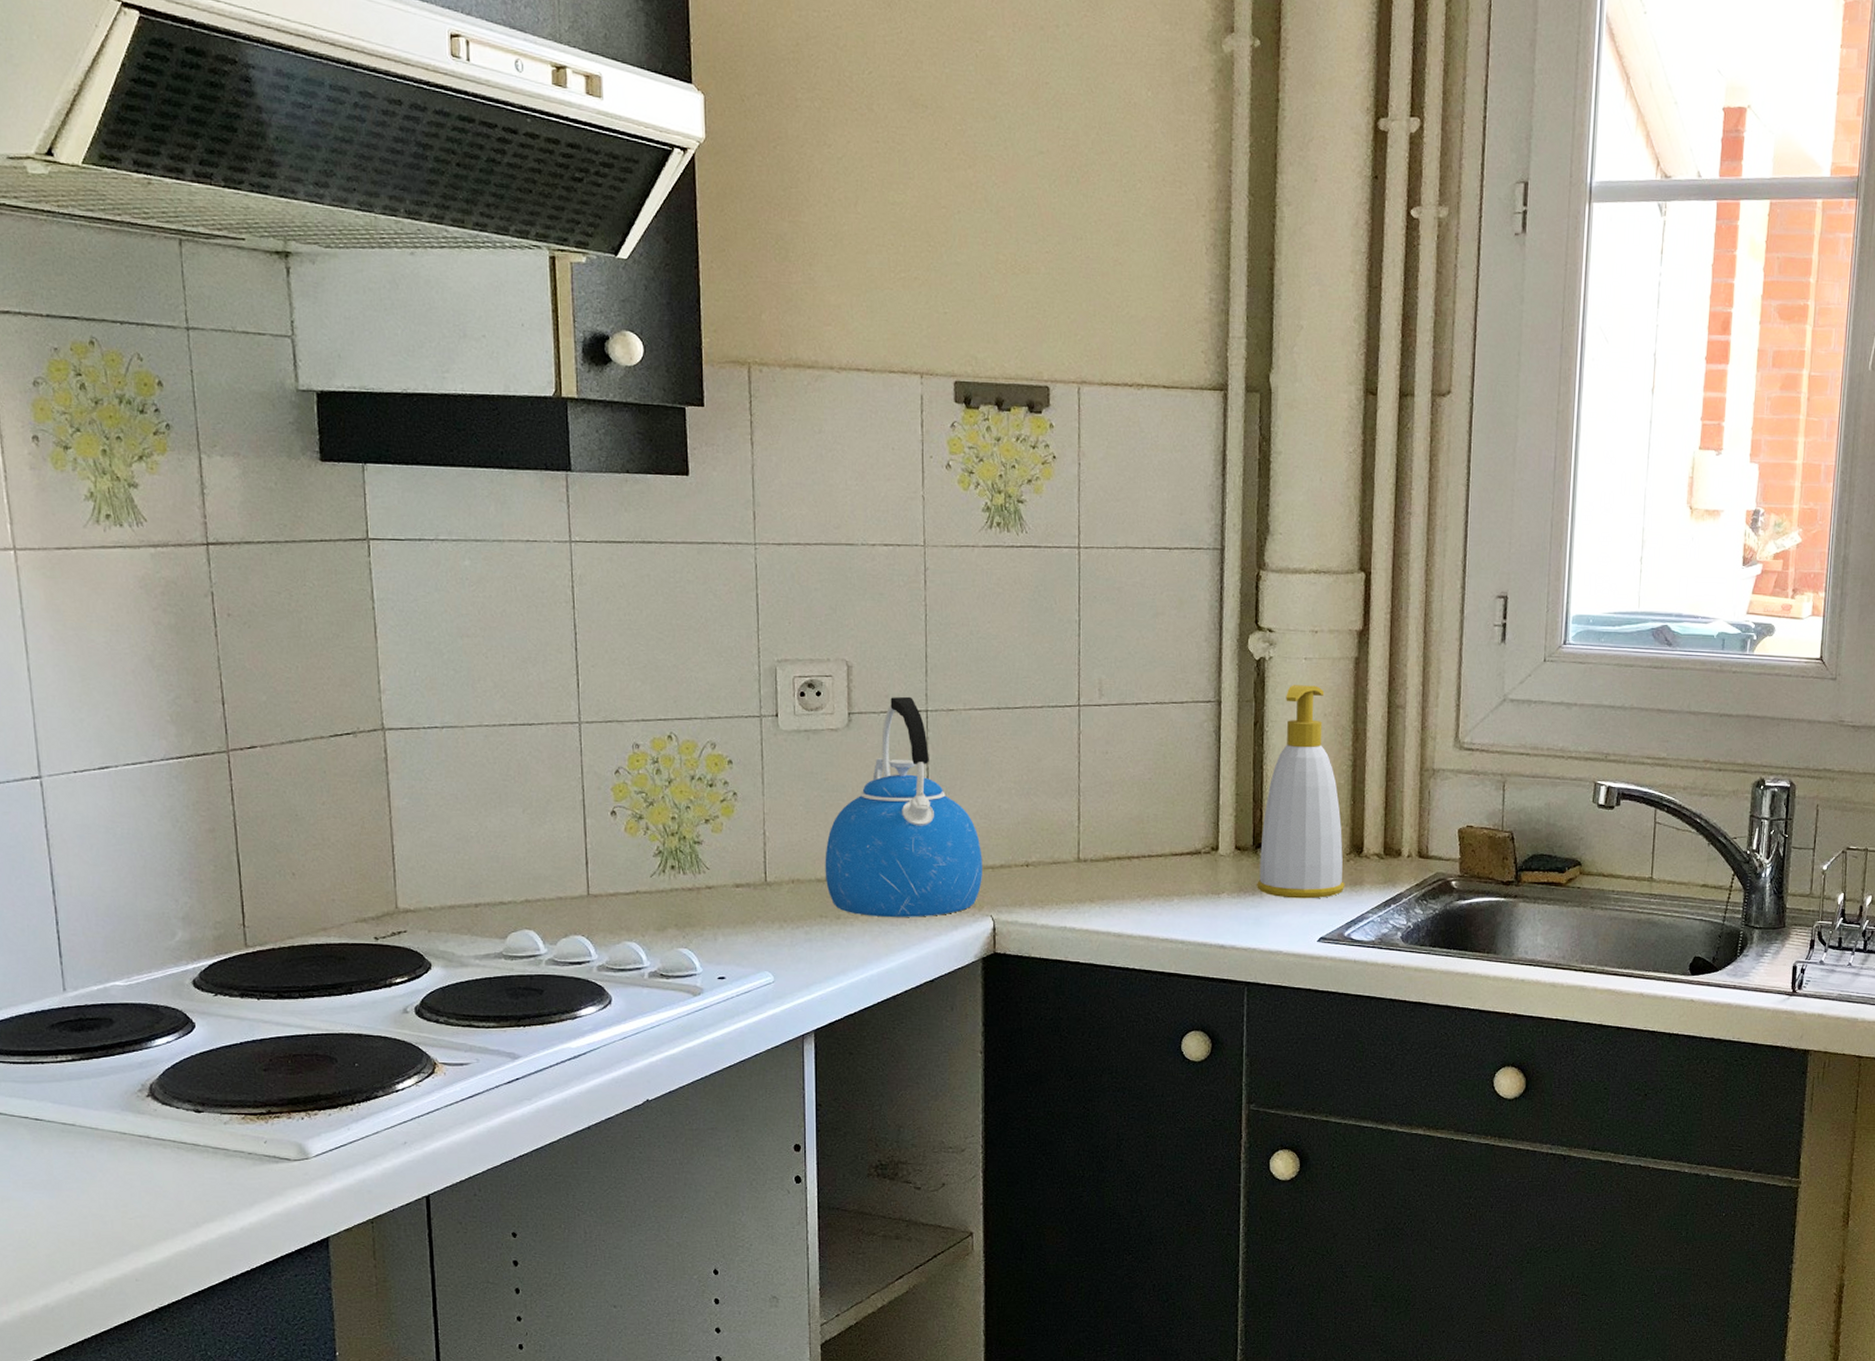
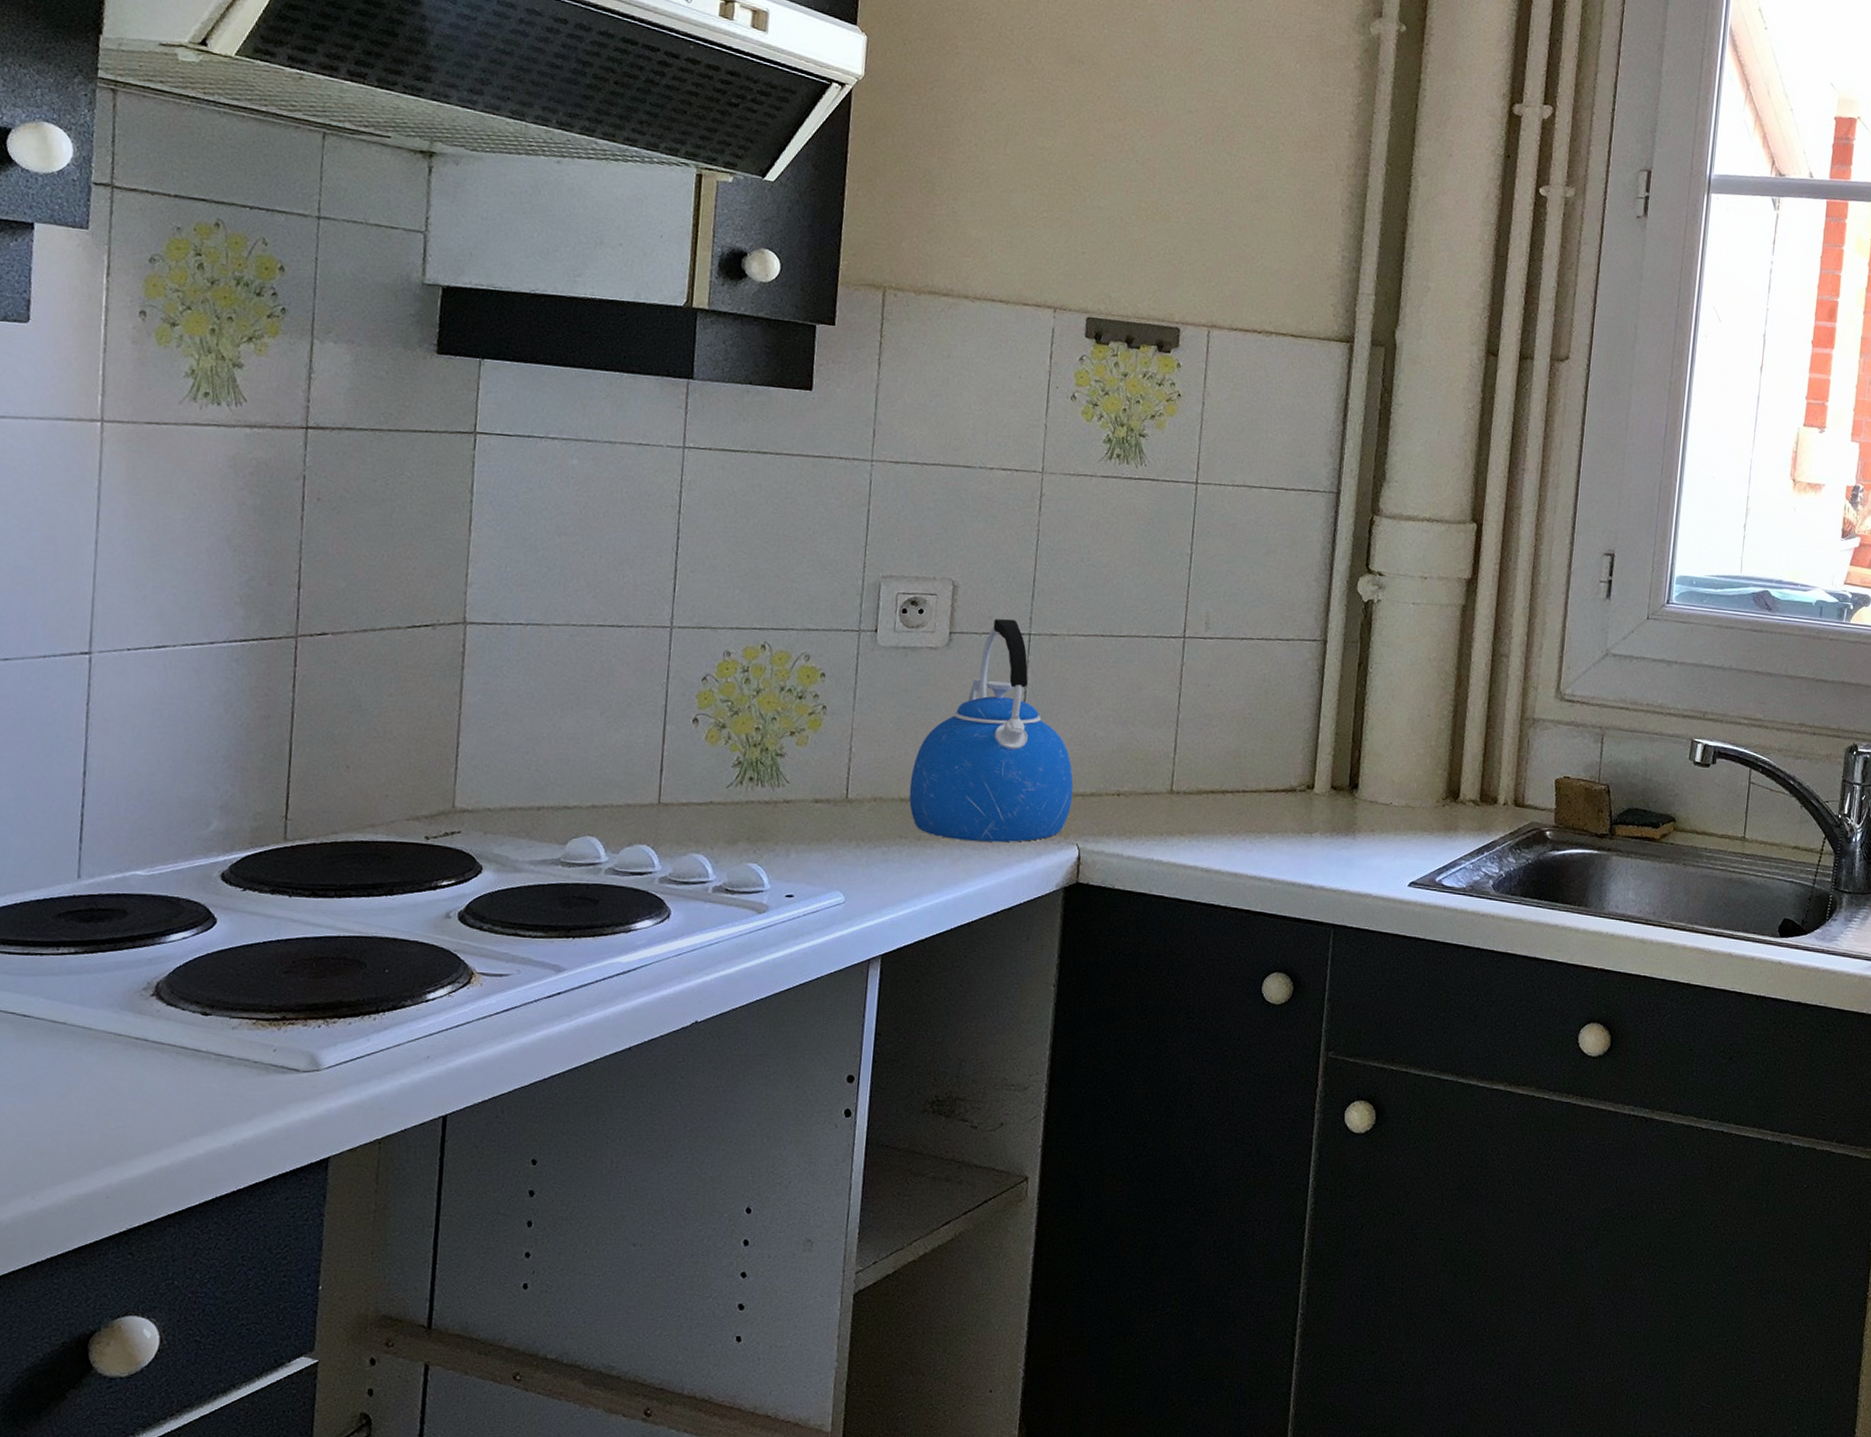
soap bottle: present [1257,685,1346,899] -> none [1350,628,1440,842]

